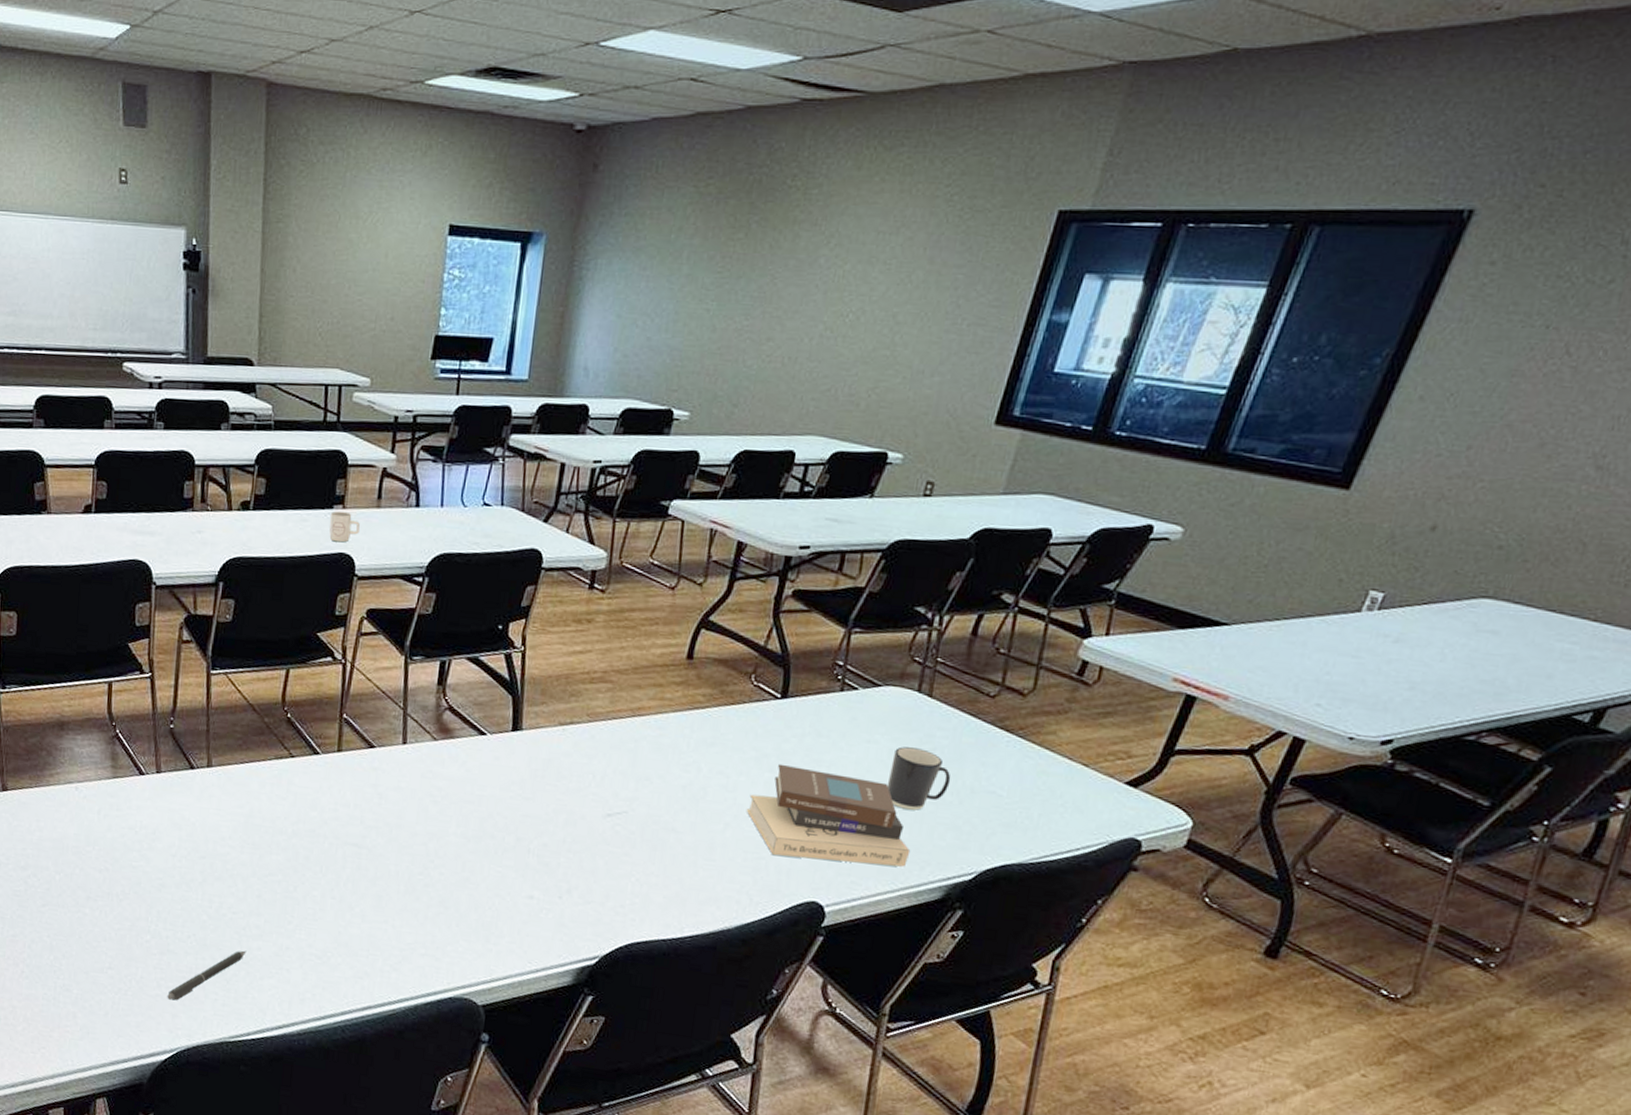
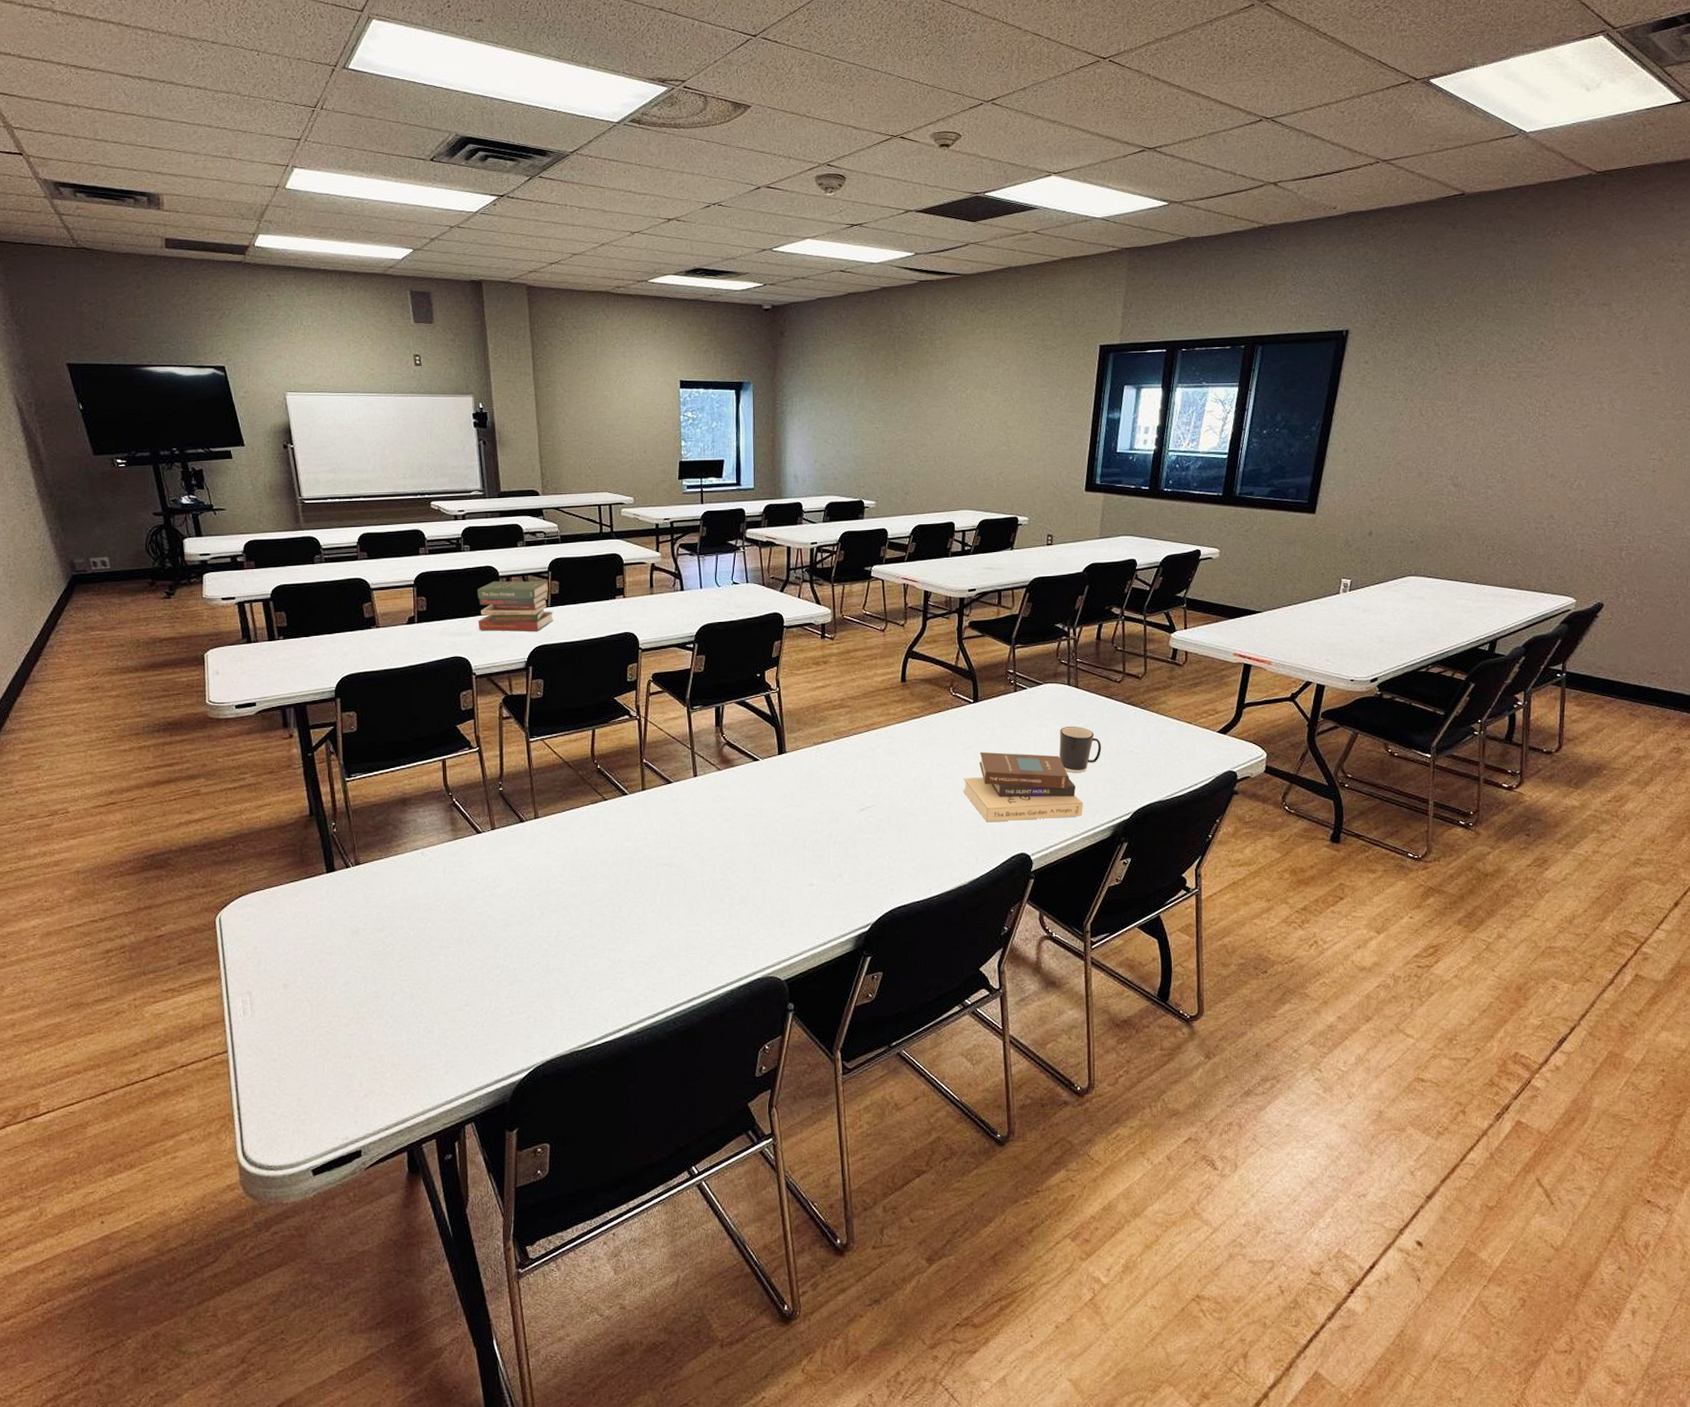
books: none [164,470,255,539] -> present [477,580,553,632]
pen: present [167,950,247,1001] -> none [520,969,585,1024]
mug: present [329,511,361,543] -> none [614,600,640,624]

